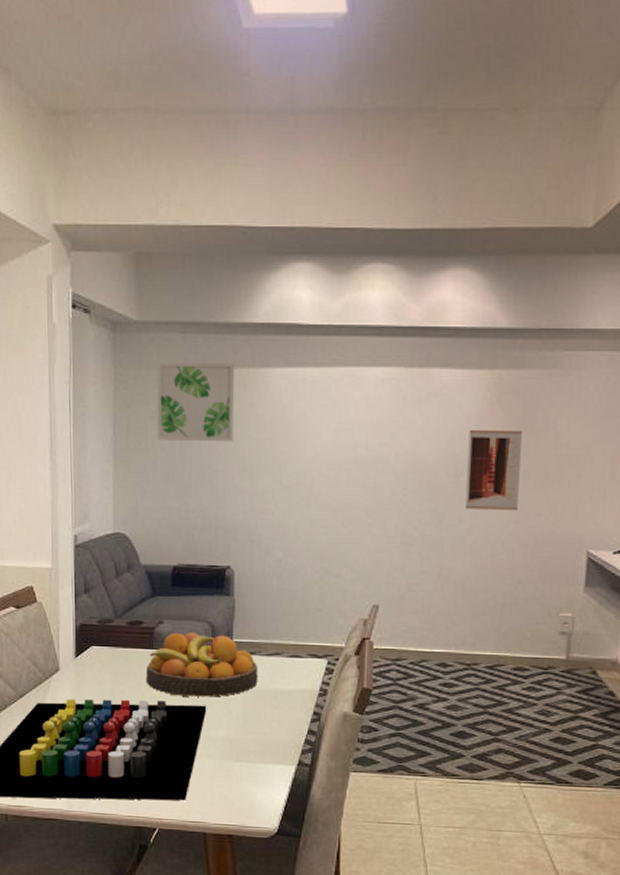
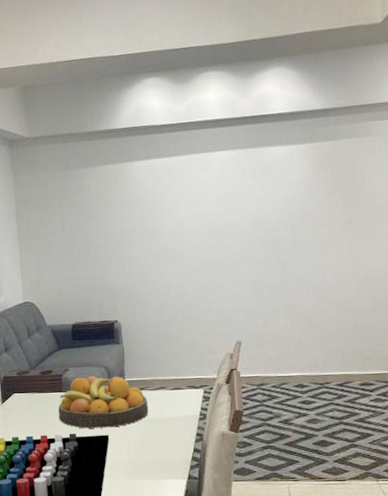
wall art: present [157,362,235,442] -> none [46,161,111,227]
wall art: present [465,429,523,510] -> none [299,189,348,257]

